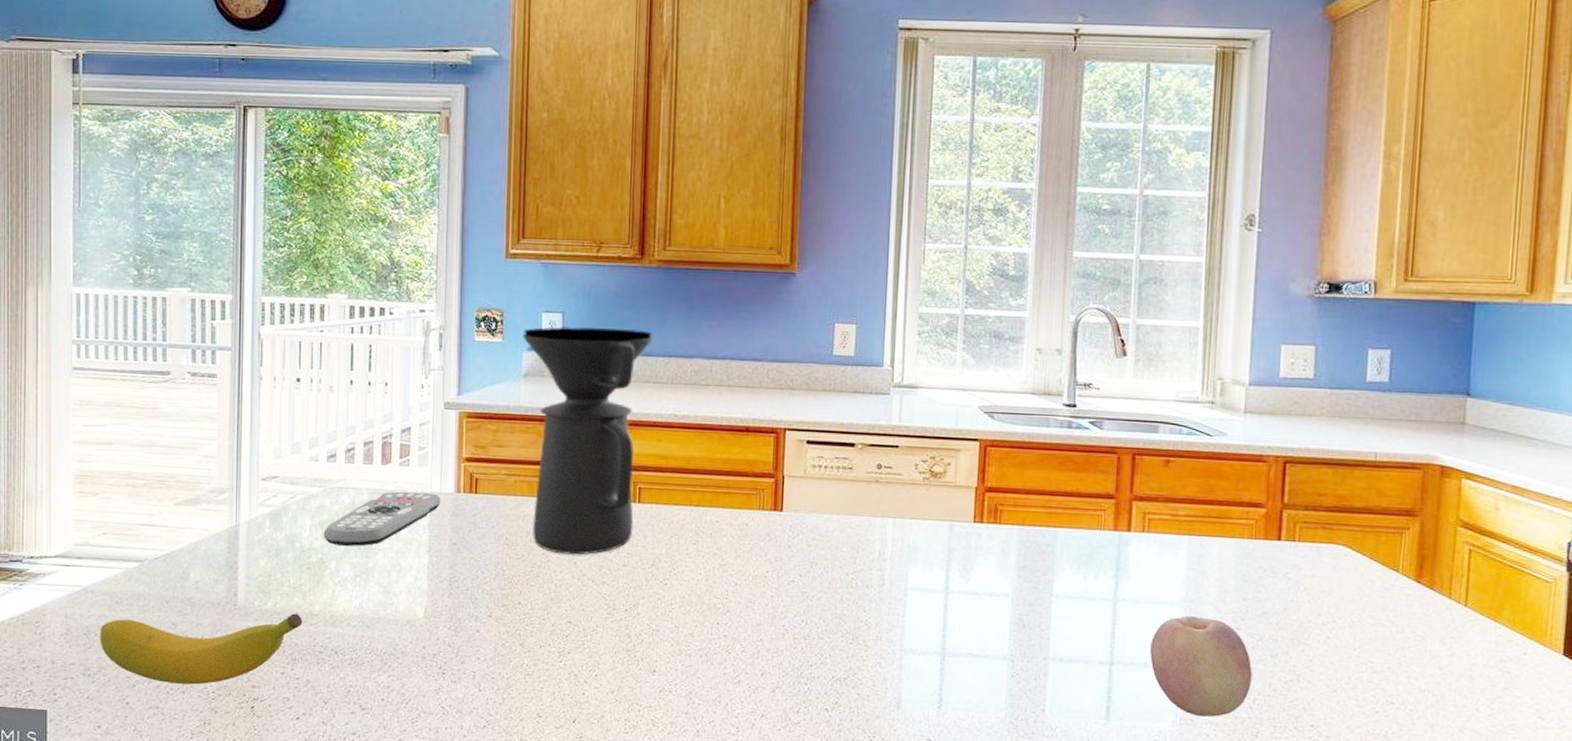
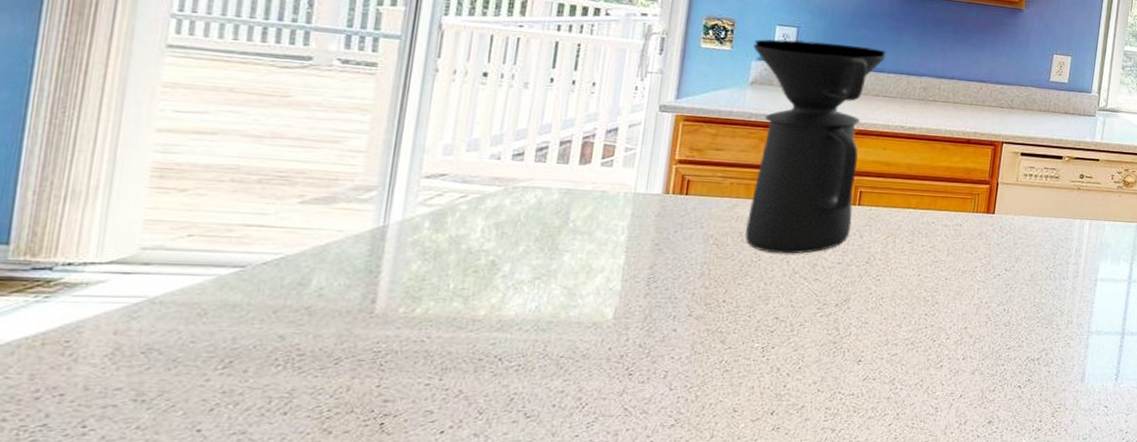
banana: present [100,613,303,685] -> none [165,319,461,404]
remote control: present [323,491,441,546] -> none [498,191,646,248]

